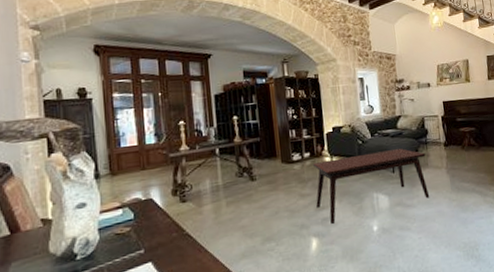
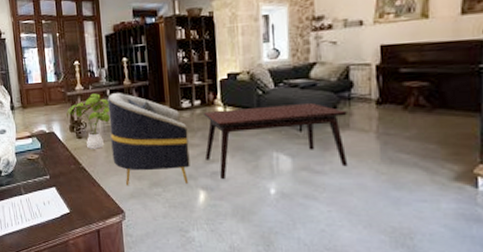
house plant: none [168,152,220,213] -> present [66,93,111,149]
armchair: none [216,150,302,247] -> present [107,93,190,186]

